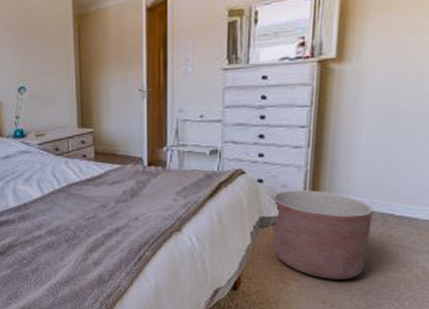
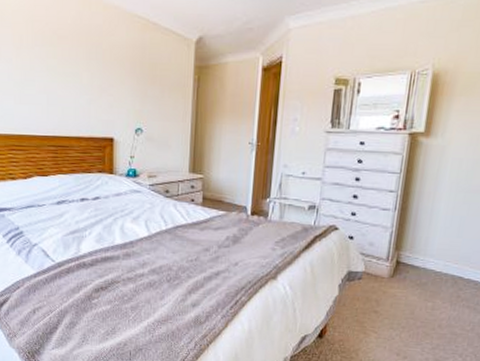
planter: present [272,190,373,280] -> none [357,248,446,334]

